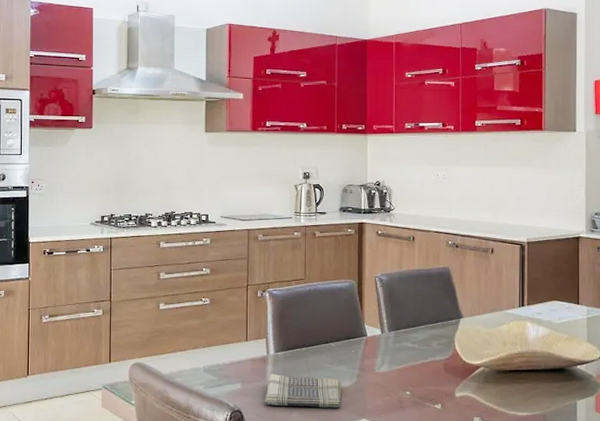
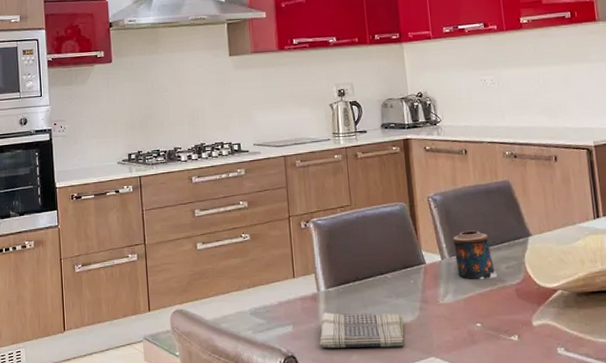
candle: none [393,309,429,354] -> present [452,230,498,280]

